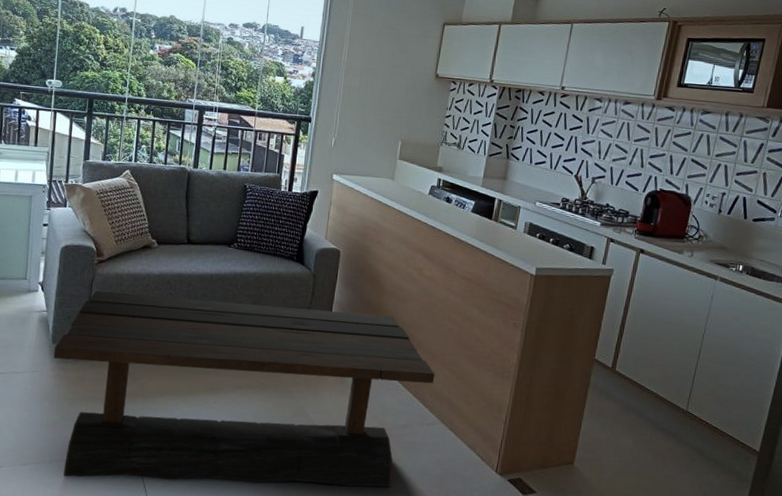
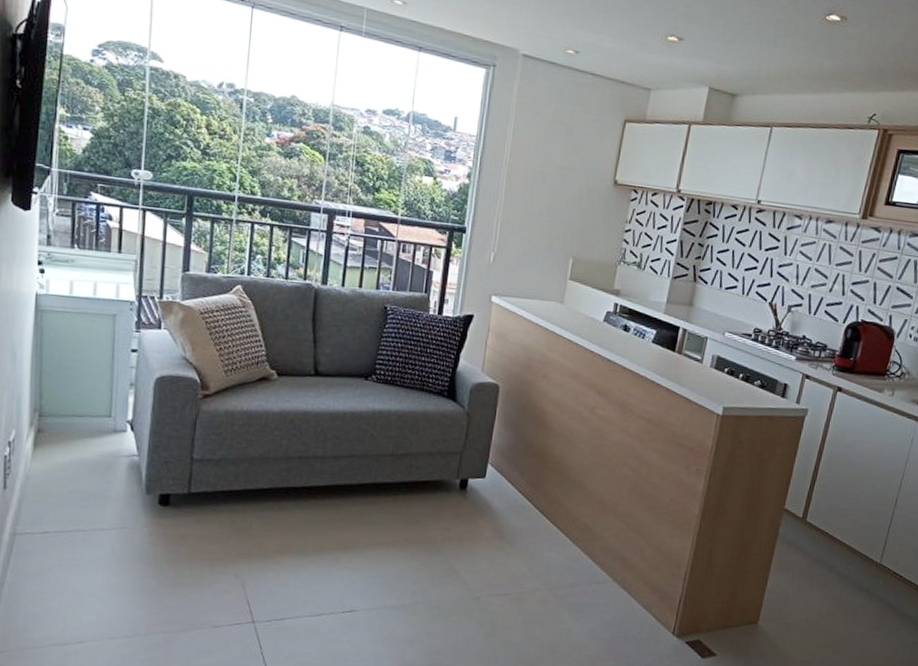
coffee table: present [53,290,435,488] -> none [148,431,607,654]

